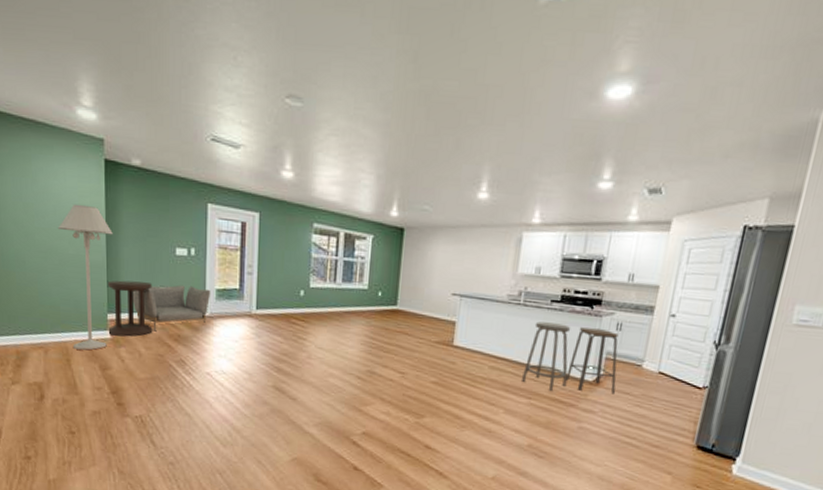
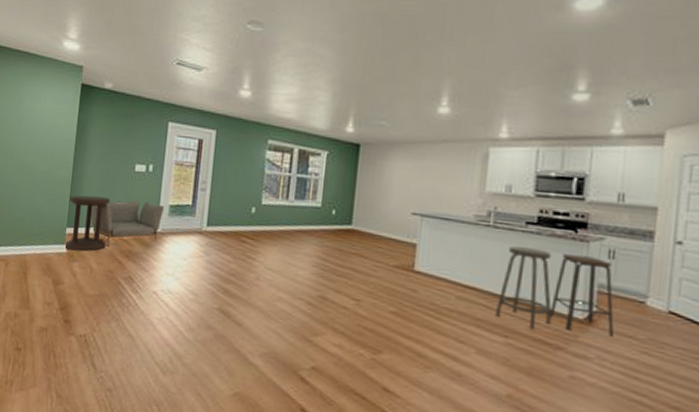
floor lamp: present [57,203,113,351] -> none [31,124,81,264]

